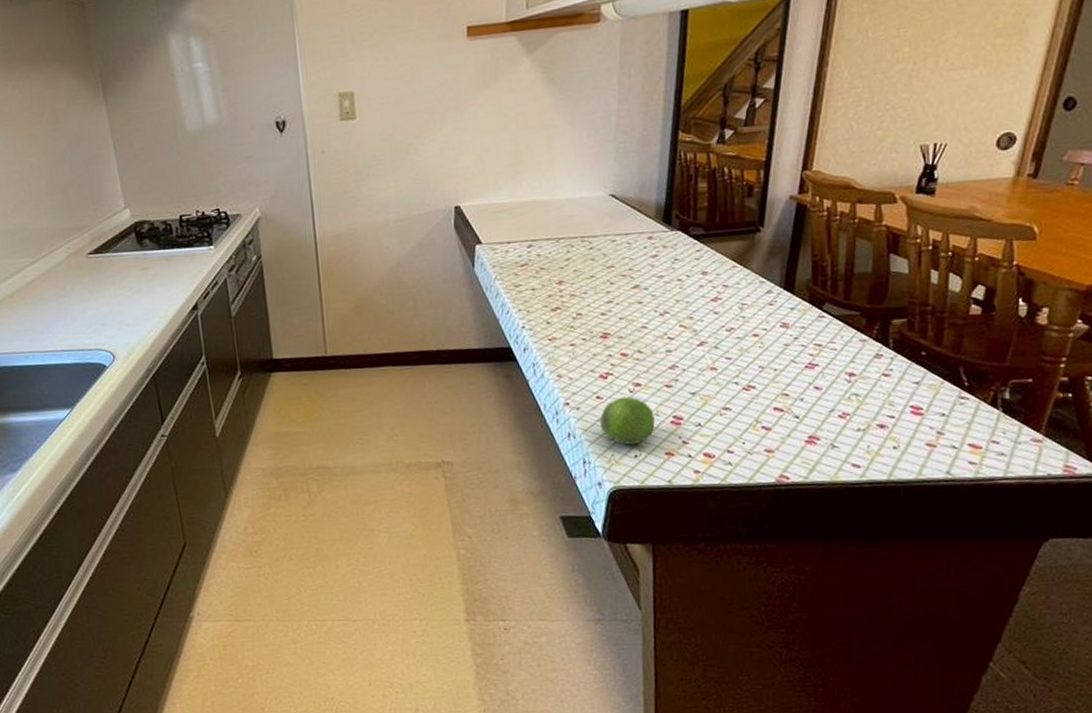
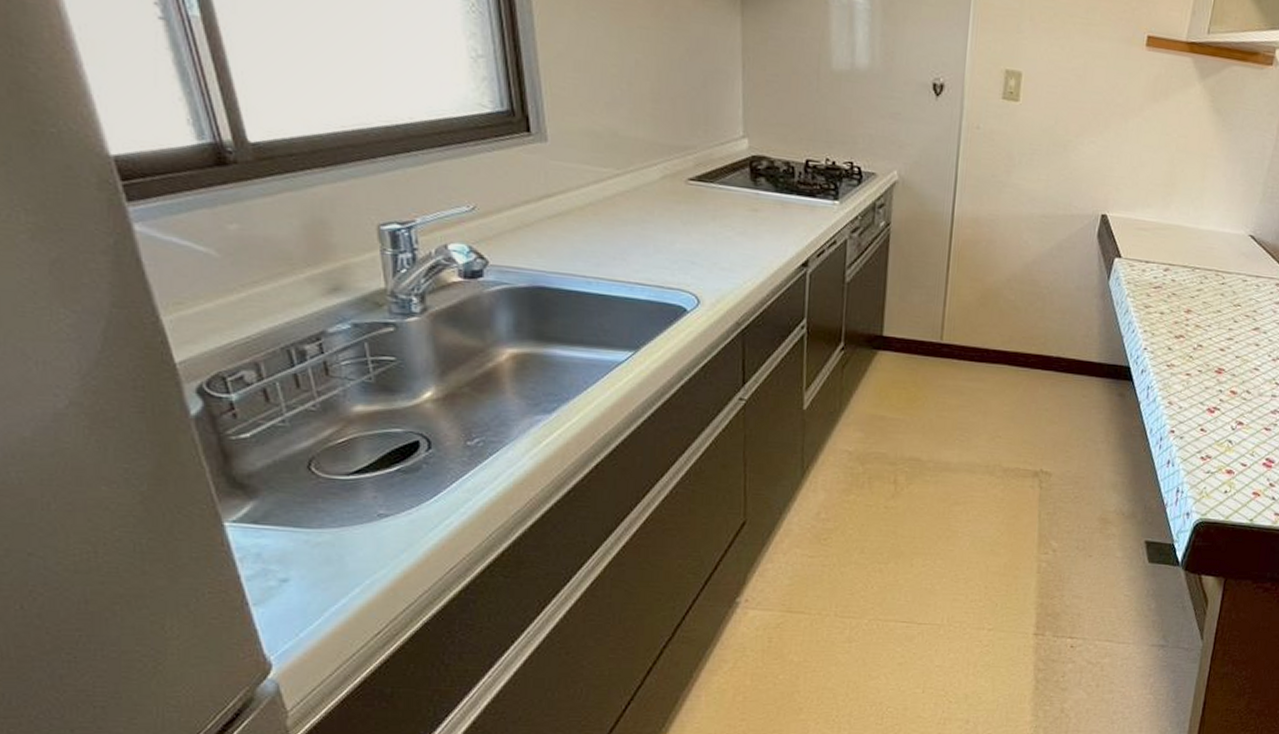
fruit: present [599,396,655,446] -> none [1198,433,1250,481]

